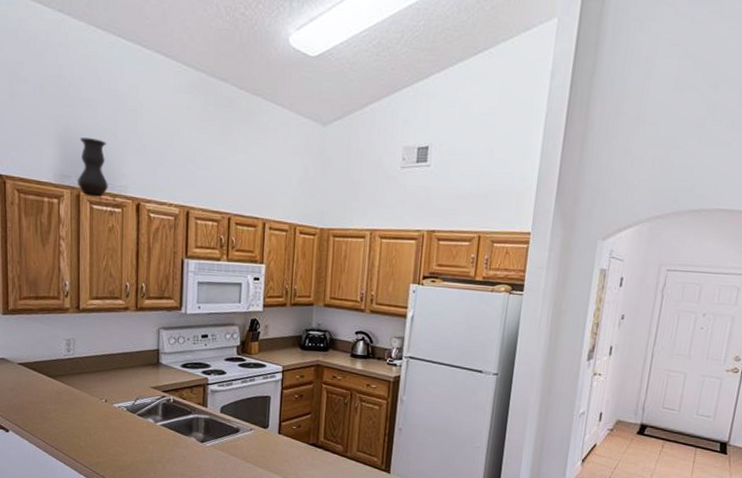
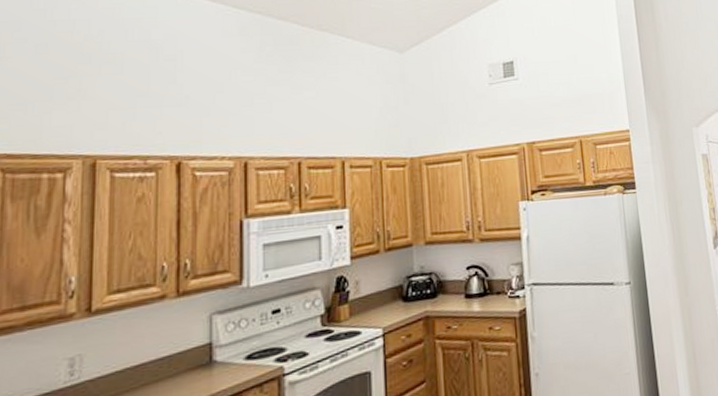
vase: present [78,137,108,198] -> none [93,95,137,165]

